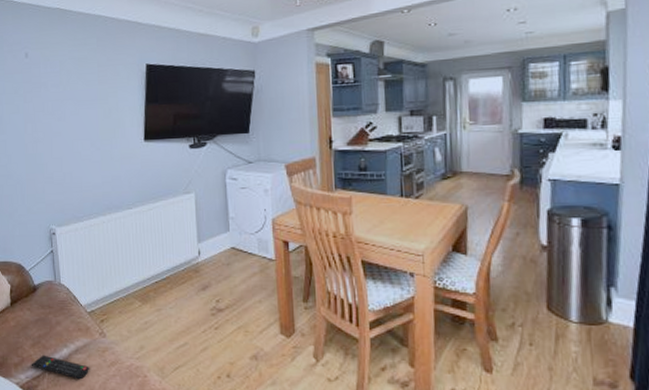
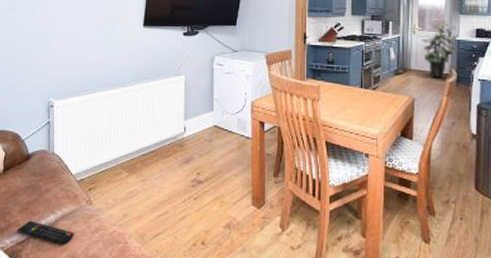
indoor plant: none [474,108,519,181] -> present [421,18,456,79]

